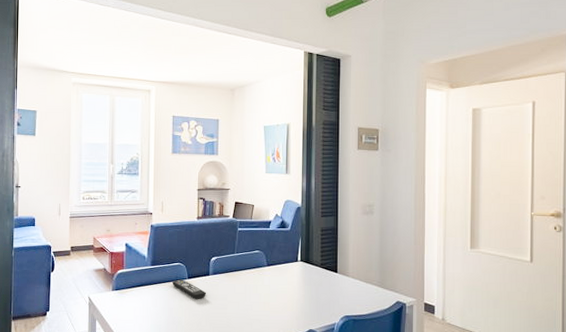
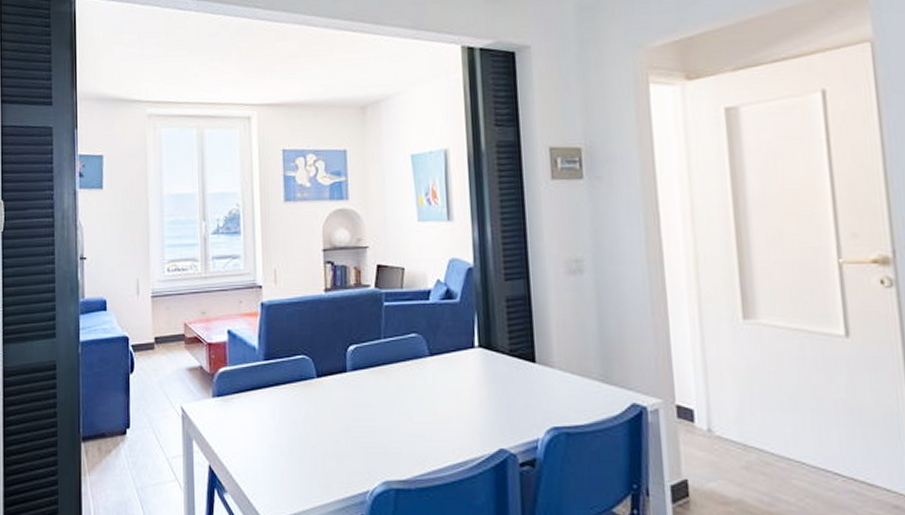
remote control: present [172,279,207,299] -> none [295,379,345,407]

